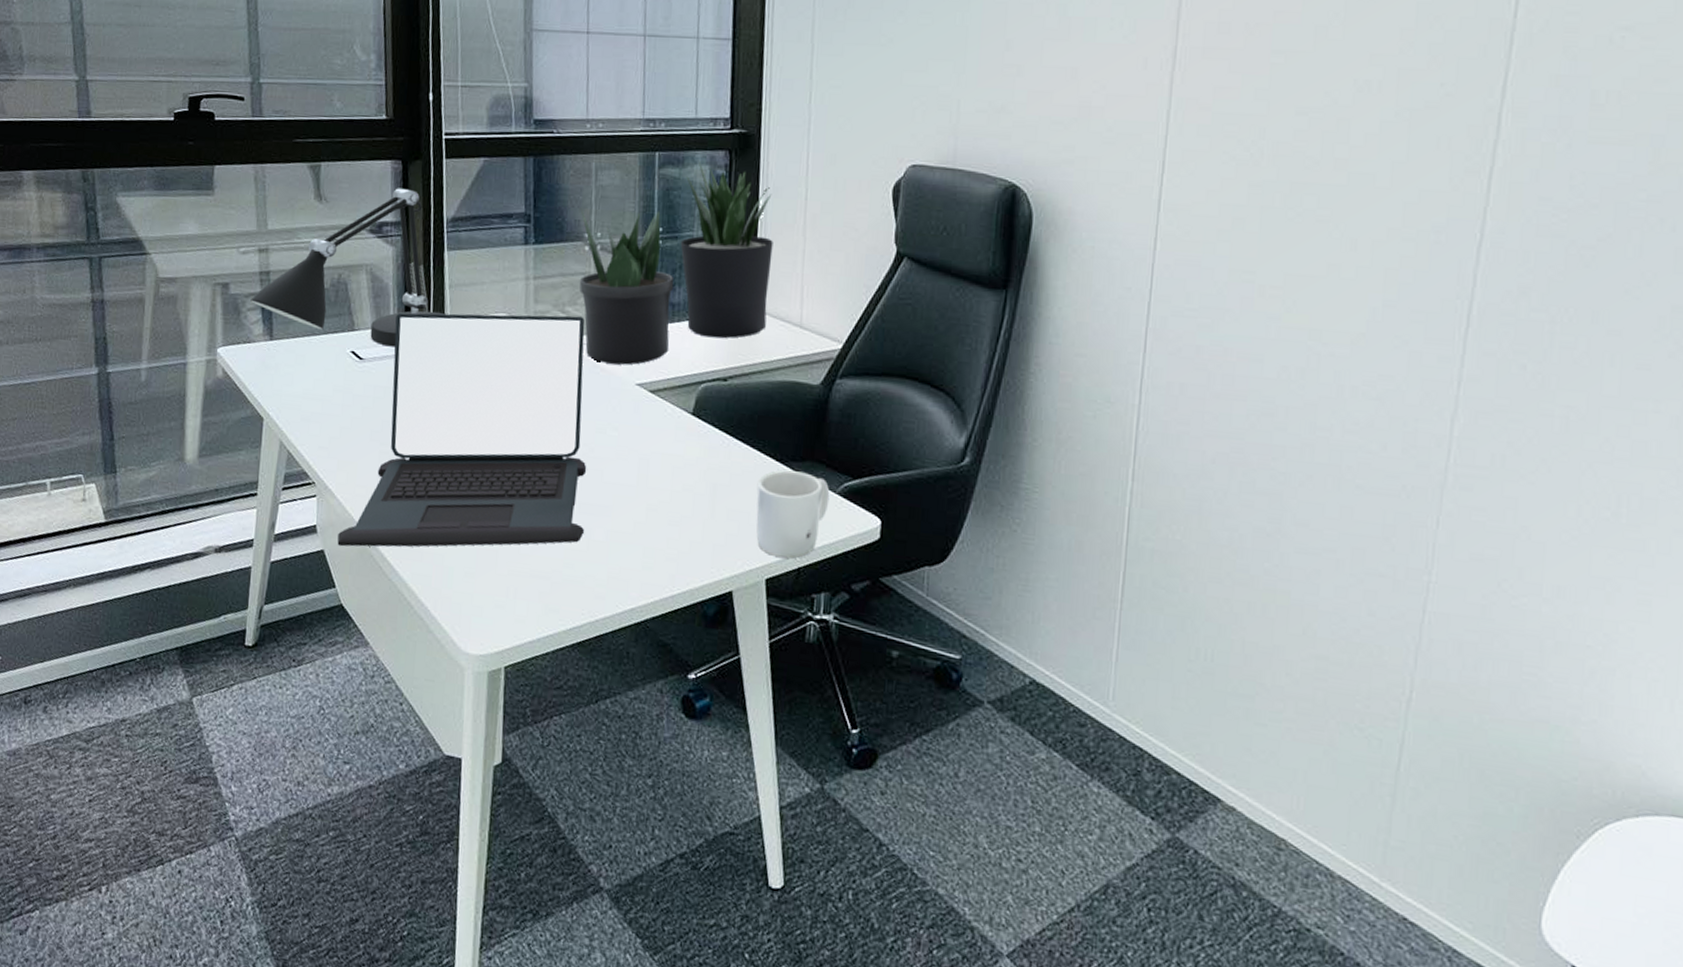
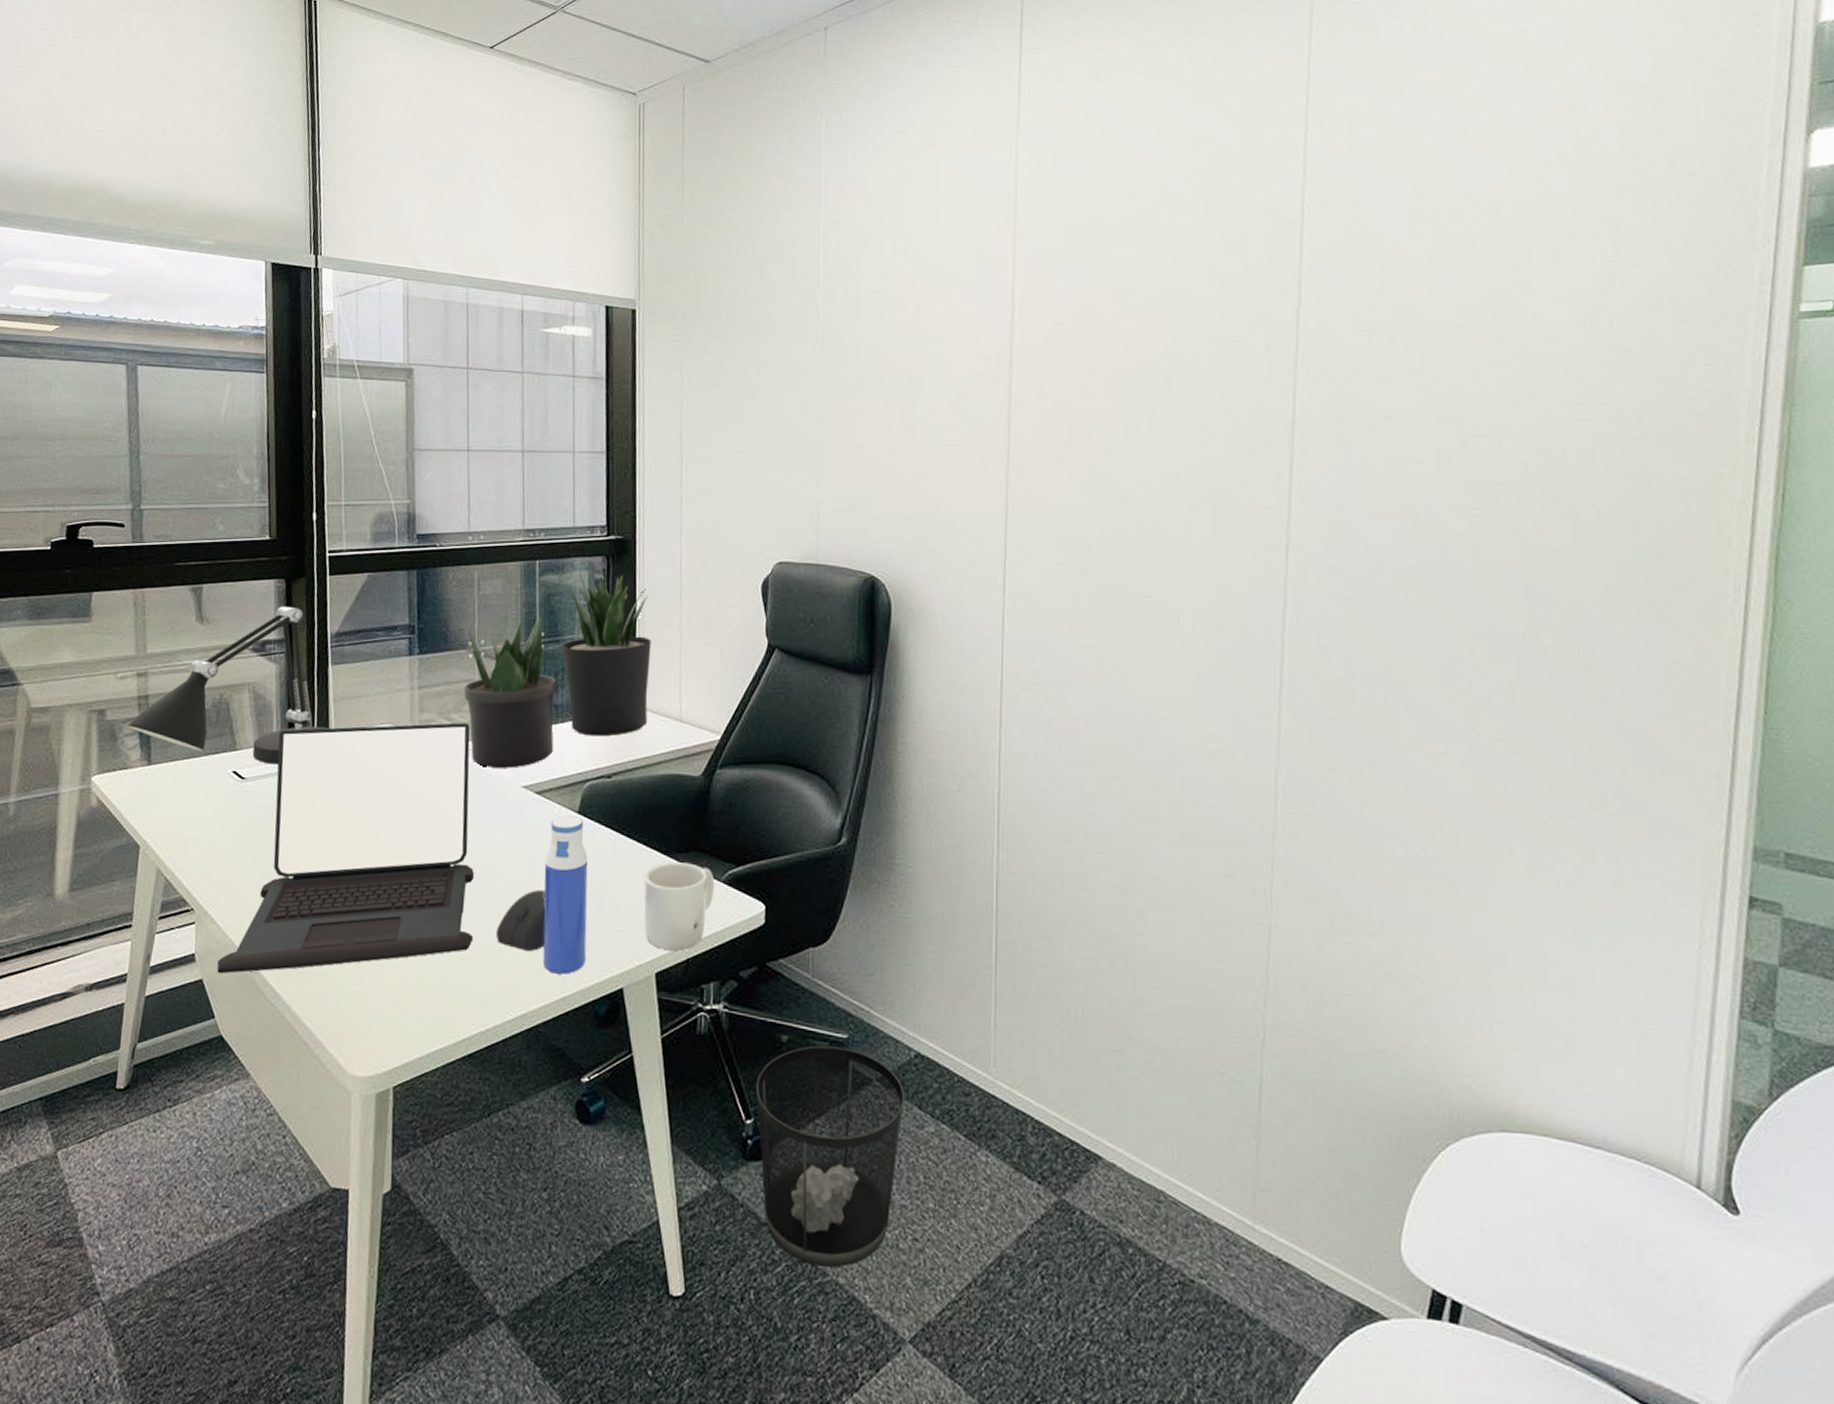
computer mouse: none [606,488,658,548] -> present [495,890,546,951]
water bottle: none [652,416,701,573] -> present [542,815,589,974]
waste bin: none [863,663,1017,879] -> present [755,1045,905,1268]

